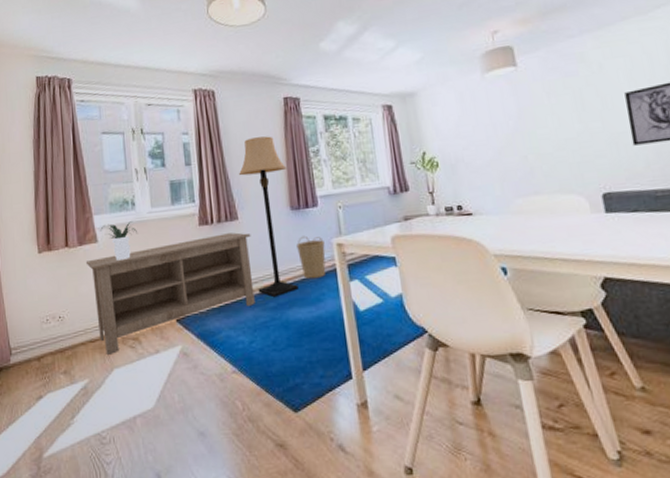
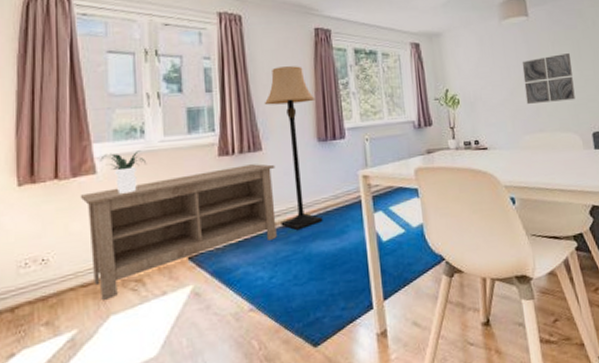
basket: present [297,235,326,280] -> none [322,167,351,212]
wall art: none [510,104,579,164] -> present [522,53,575,104]

